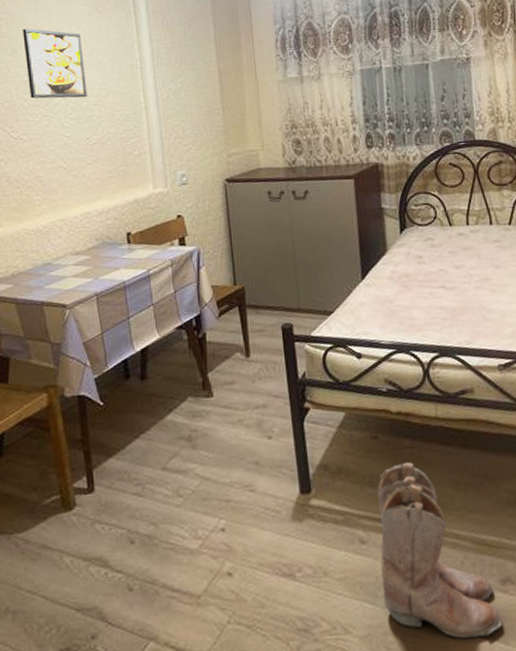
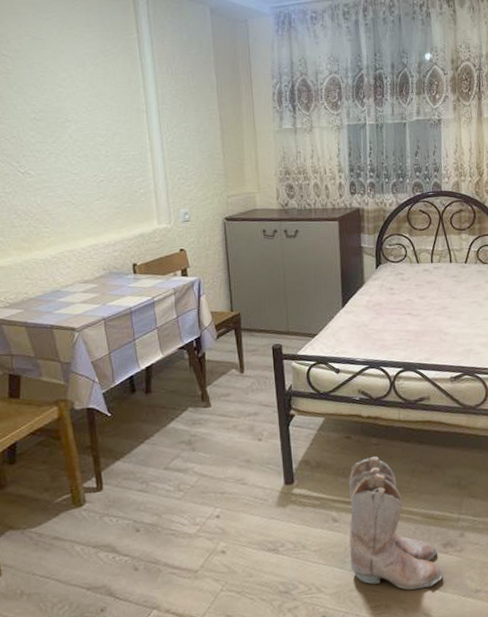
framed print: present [23,28,87,99] -> none [29,67,94,138]

